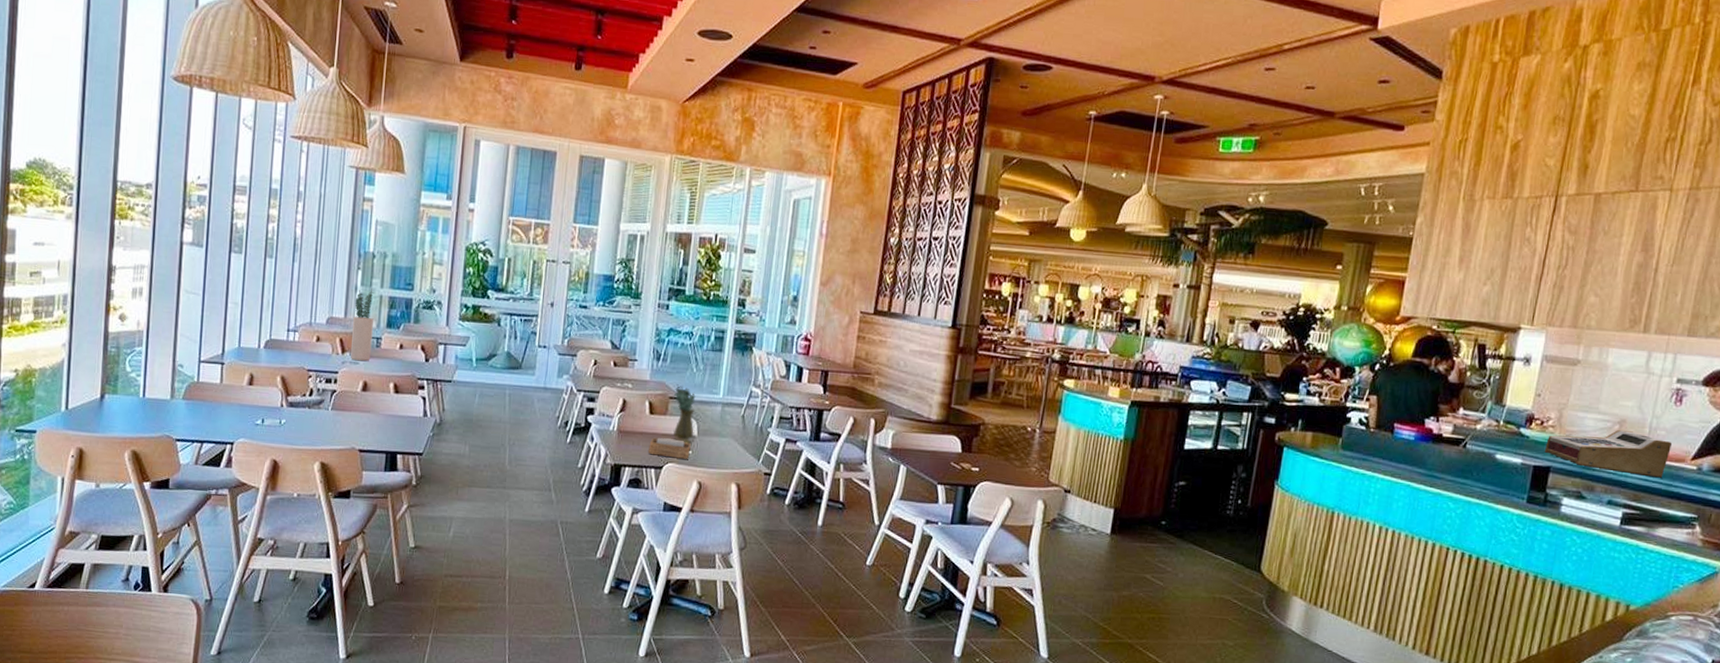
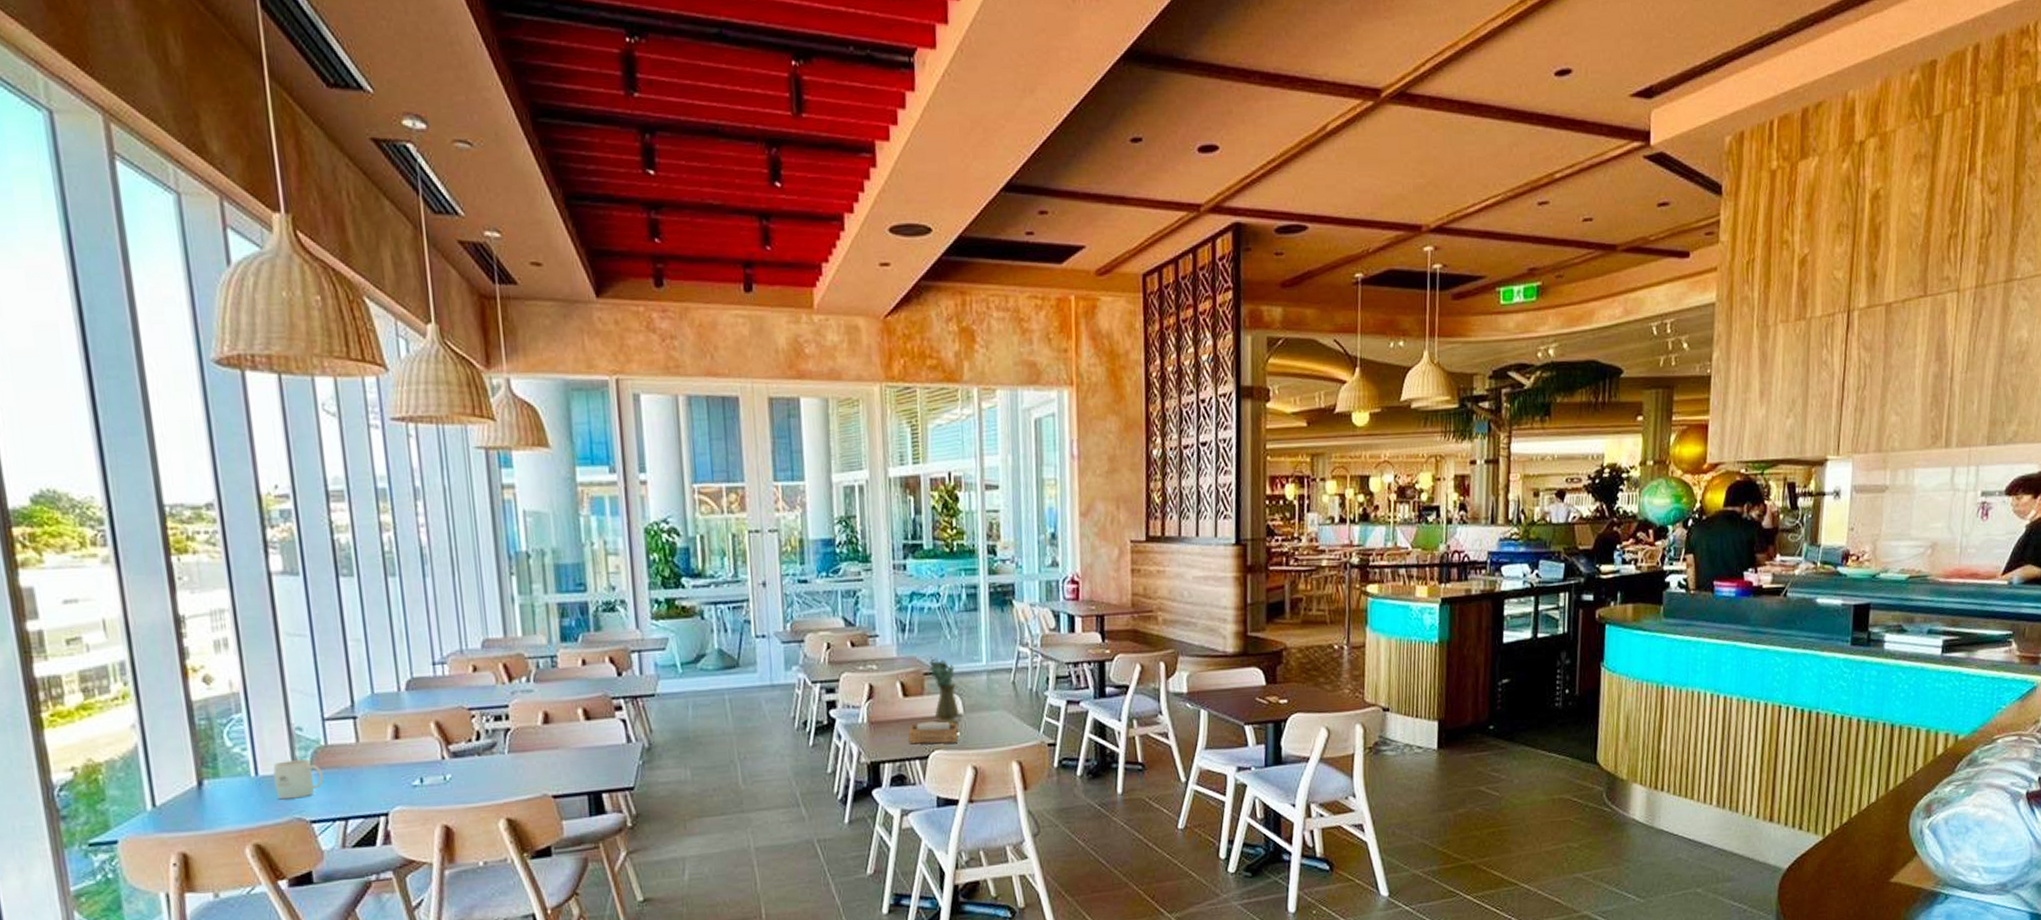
mug: none [155,389,192,420] -> present [273,759,324,800]
vase: present [351,287,374,362] -> none [514,595,547,689]
cash register: present [1544,429,1673,478] -> none [1862,553,1983,599]

